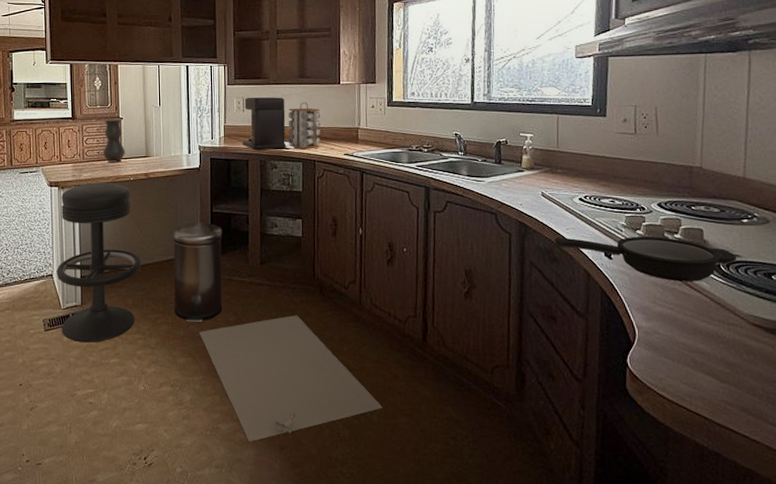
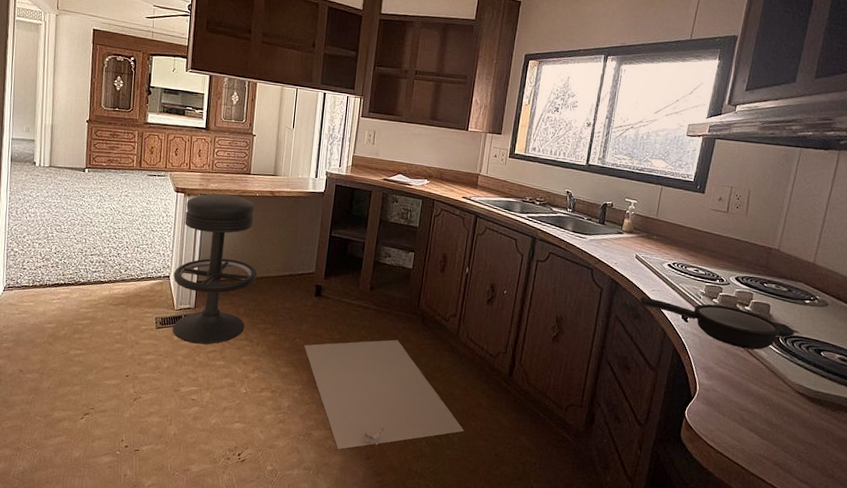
vase: present [103,119,125,163] -> none [232,134,255,178]
pedal bin: present [173,222,223,323] -> none [283,243,338,338]
coffee maker: present [242,97,287,151] -> none [368,131,414,185]
spice rack: present [288,102,321,150] -> none [412,143,446,189]

